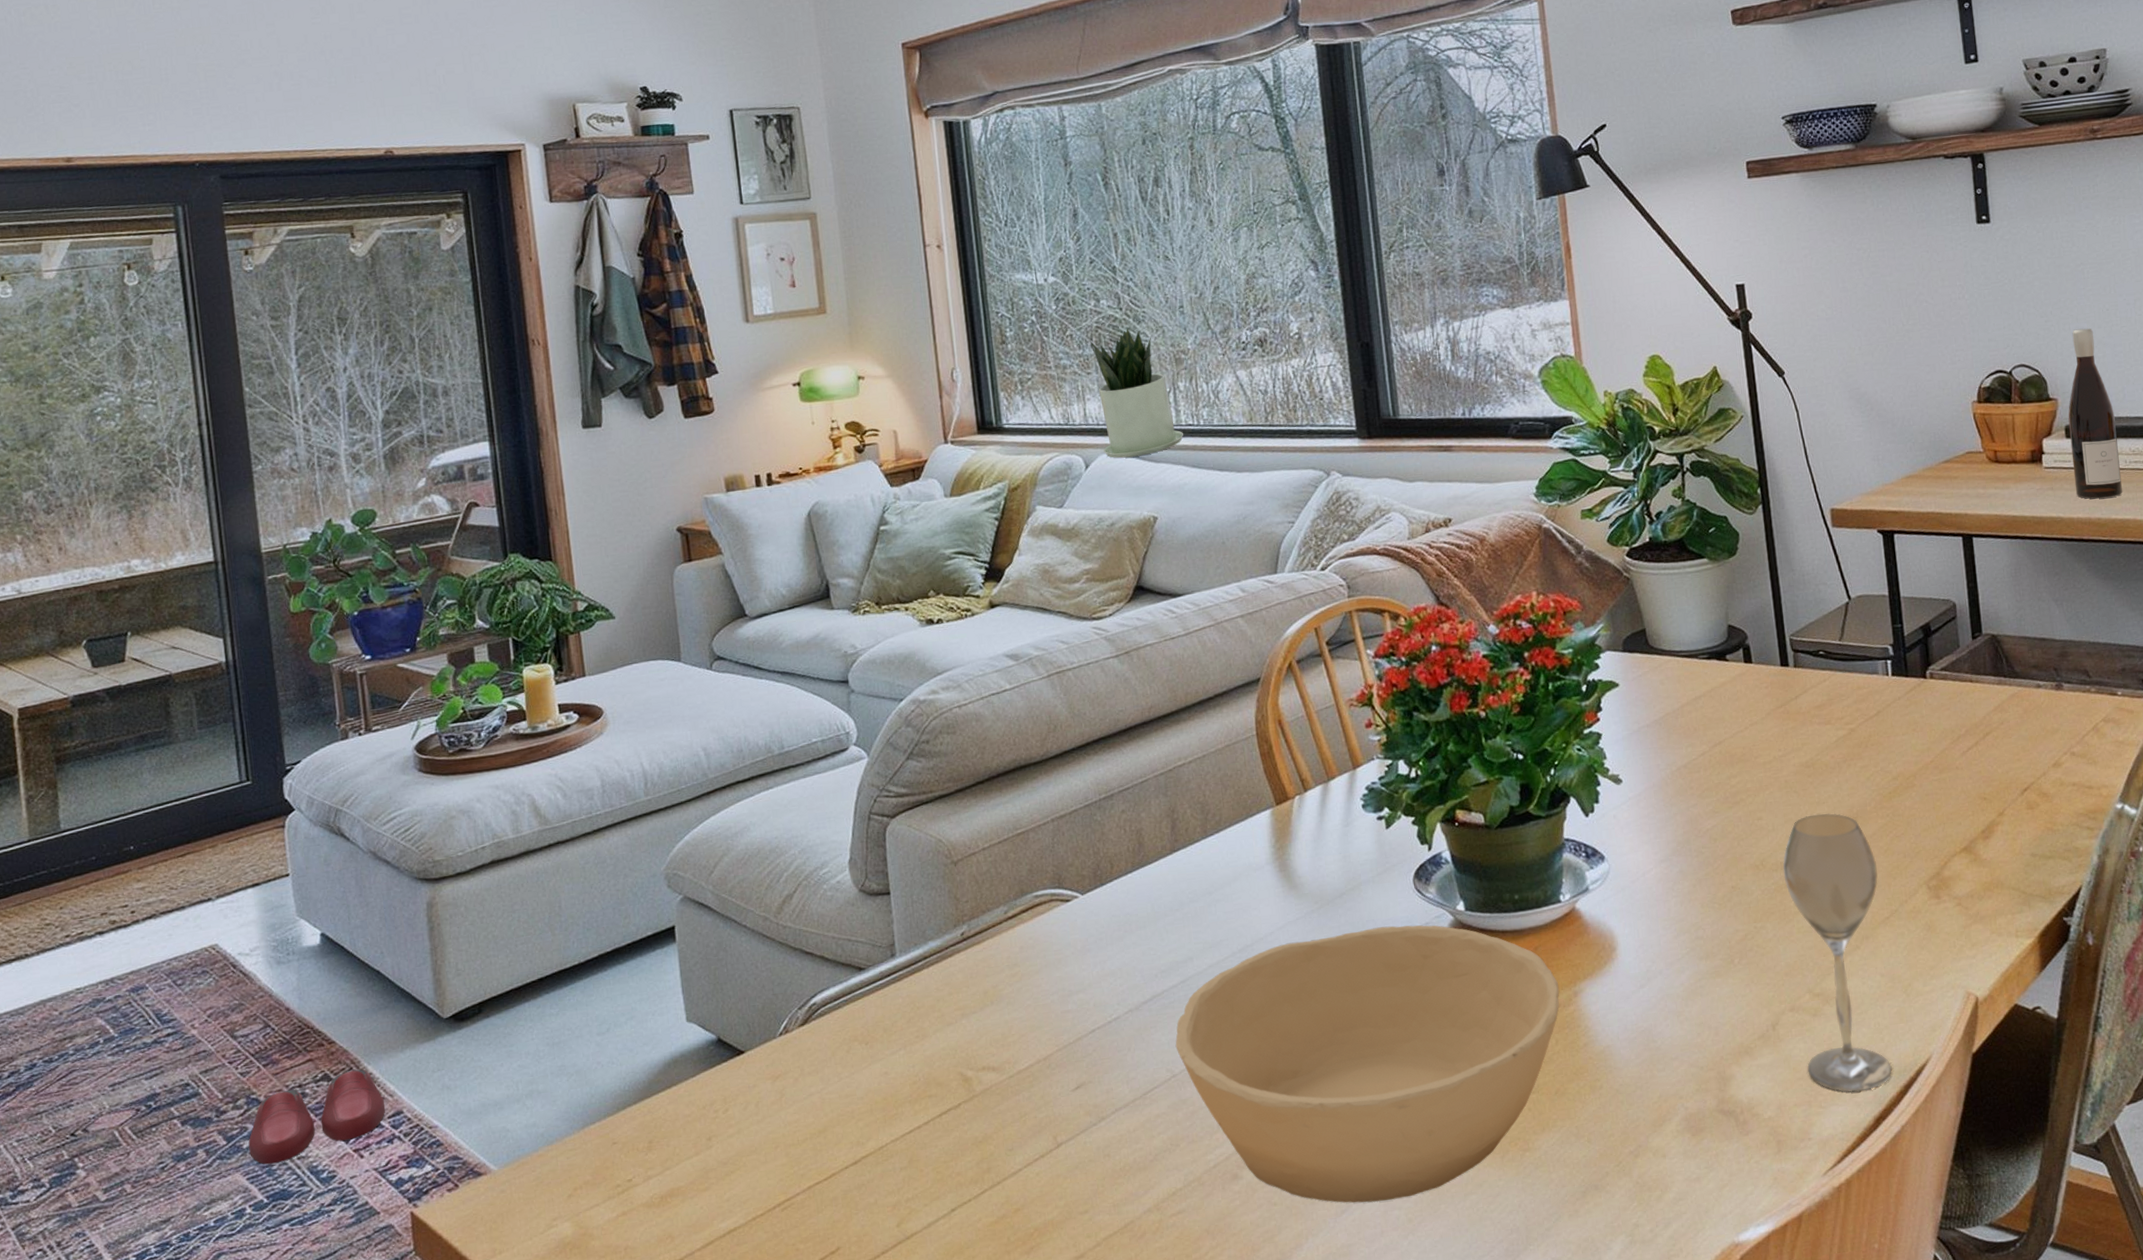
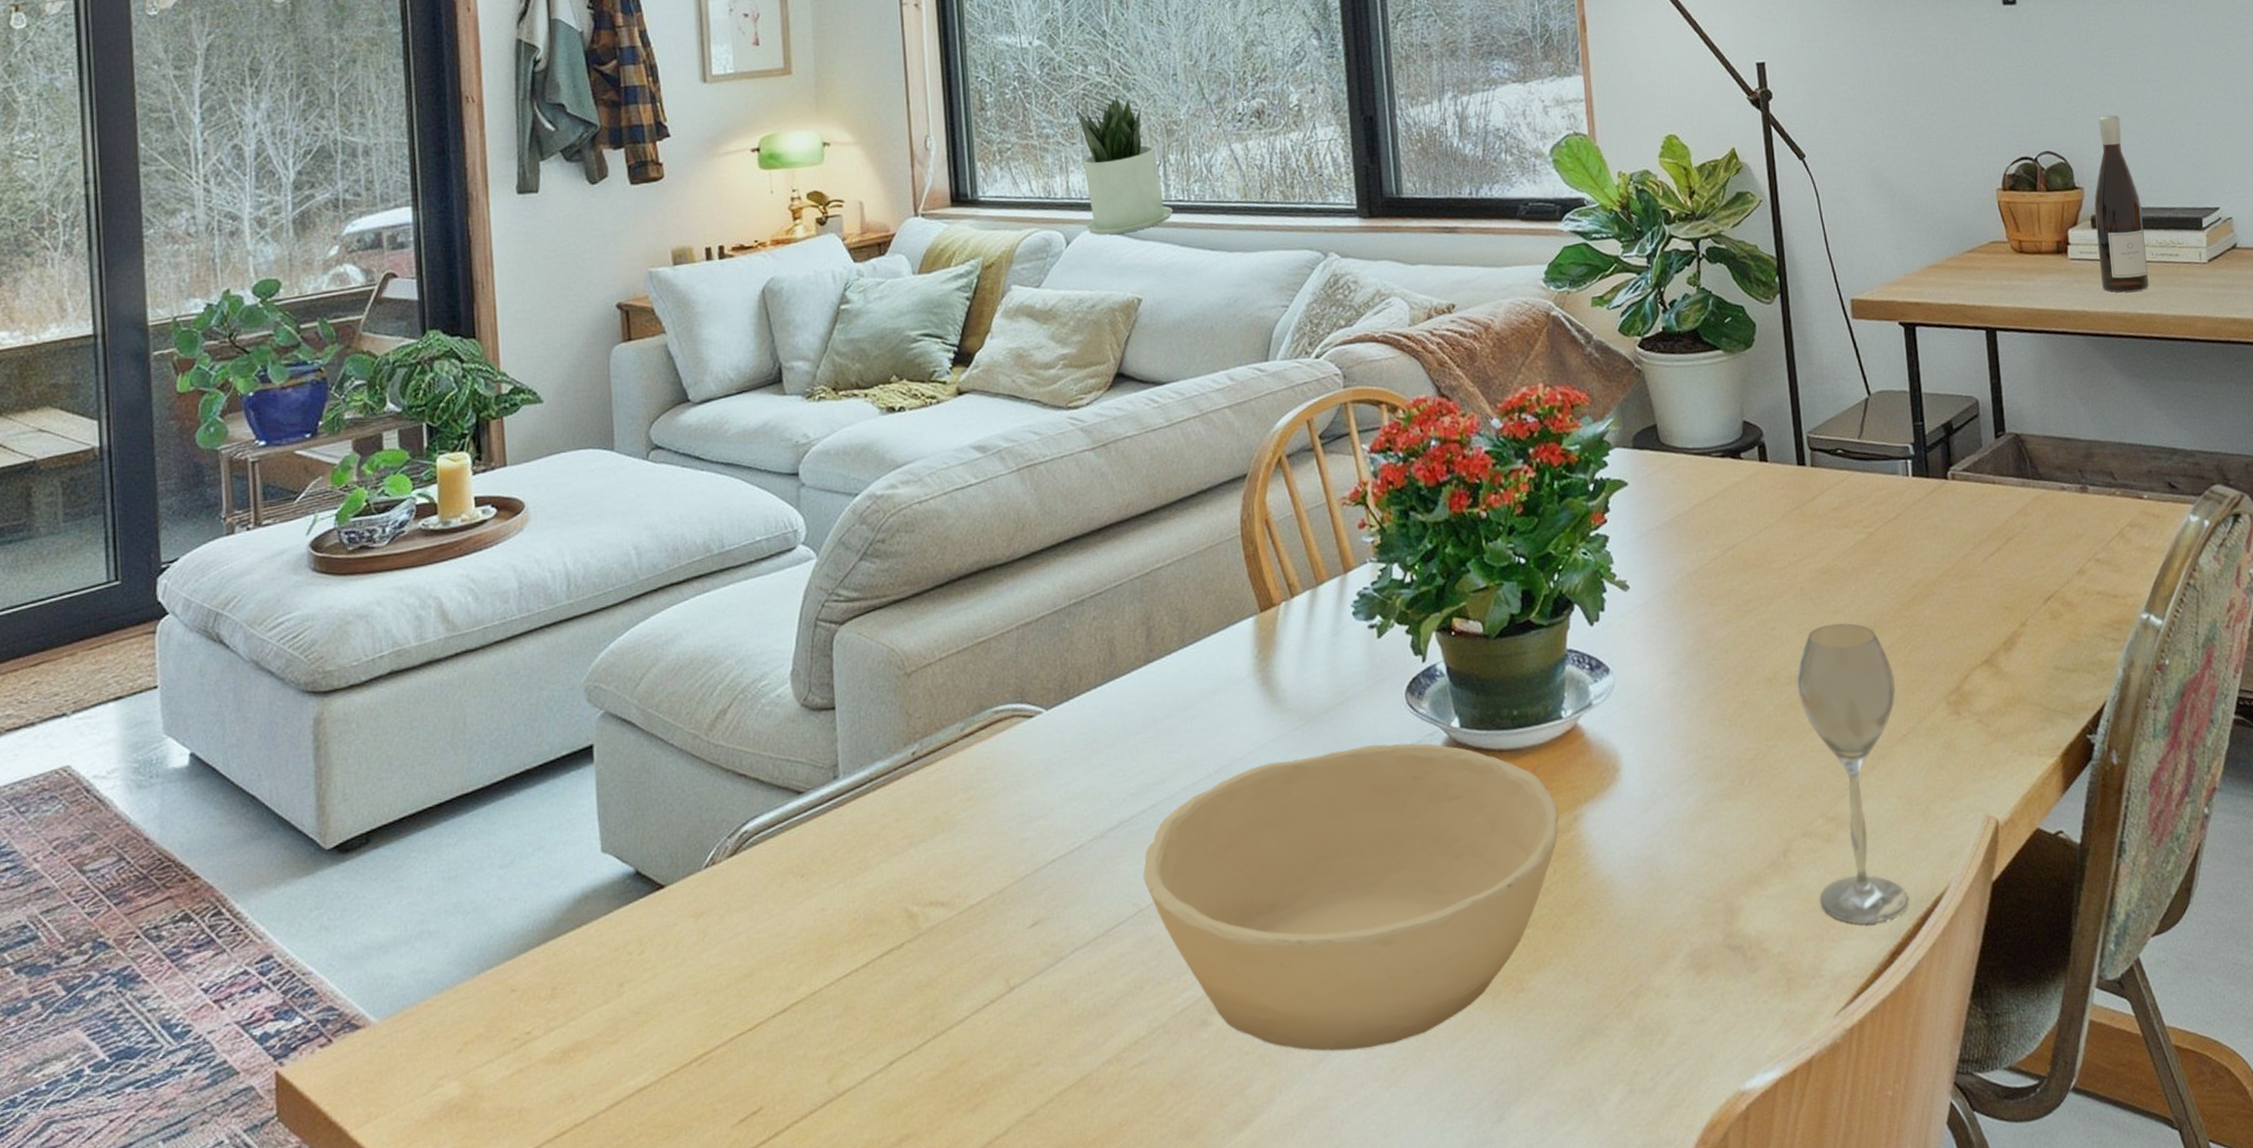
slippers: present [248,1069,386,1165] -> none [92,908,253,1019]

